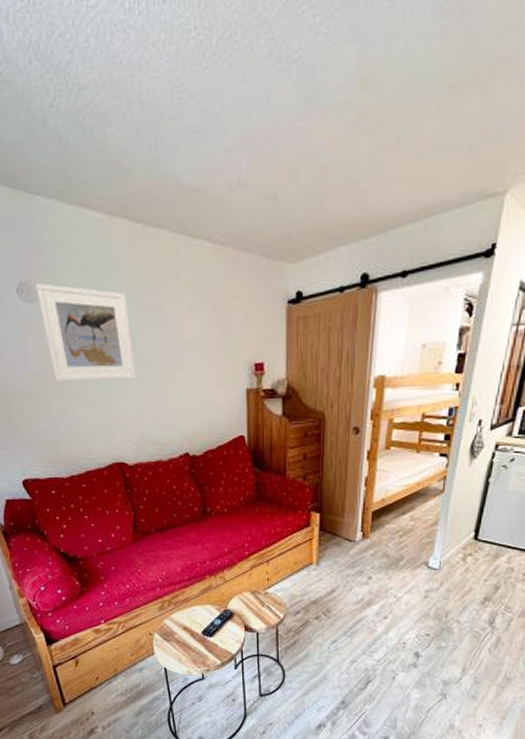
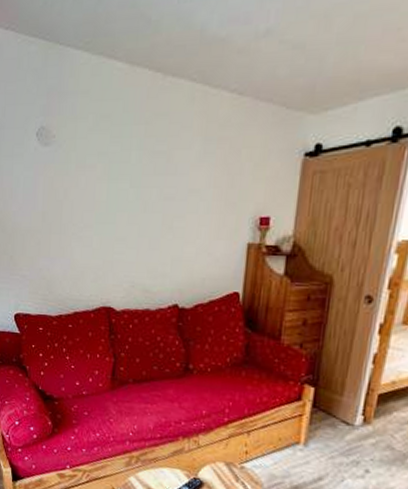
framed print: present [35,283,136,381] -> none [53,128,137,225]

